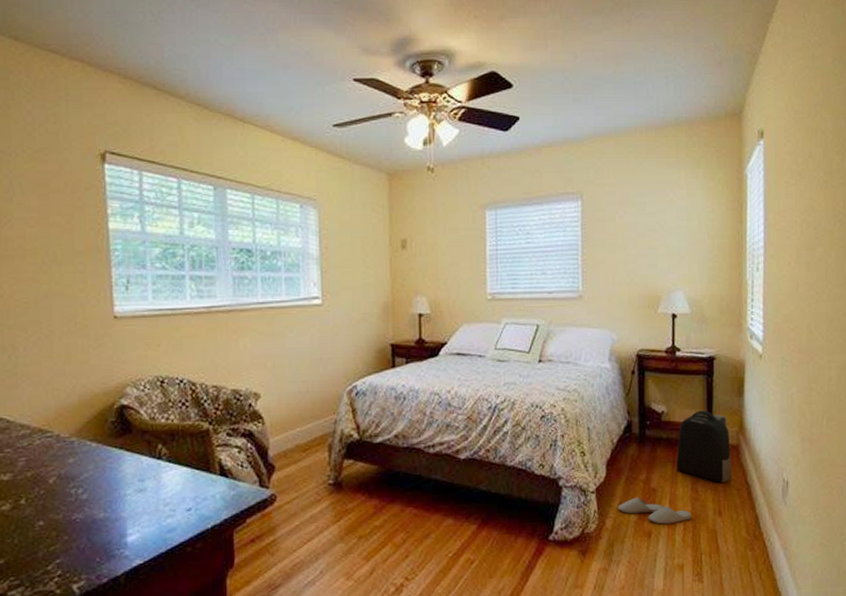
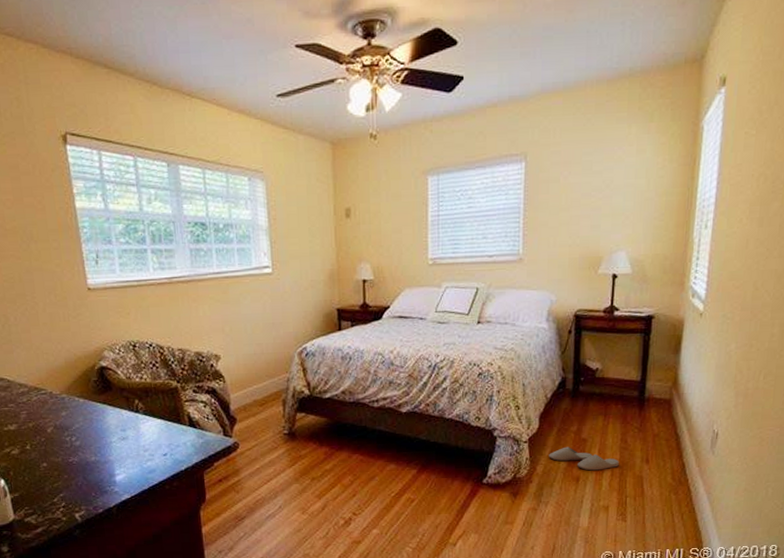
backpack: present [676,410,733,484] -> none [607,367,663,435]

